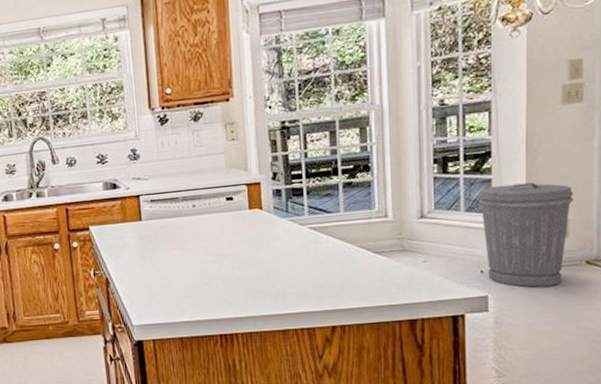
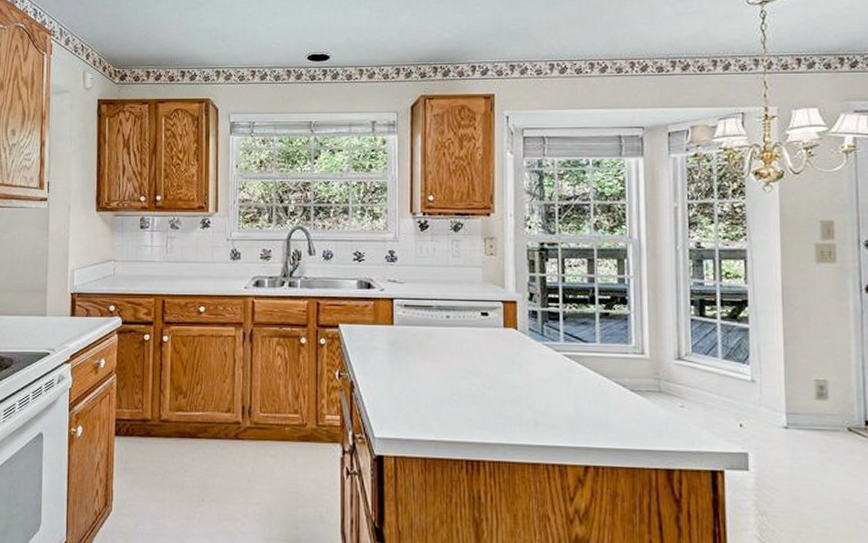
trash can: present [479,182,574,287] -> none [736,336,832,451]

